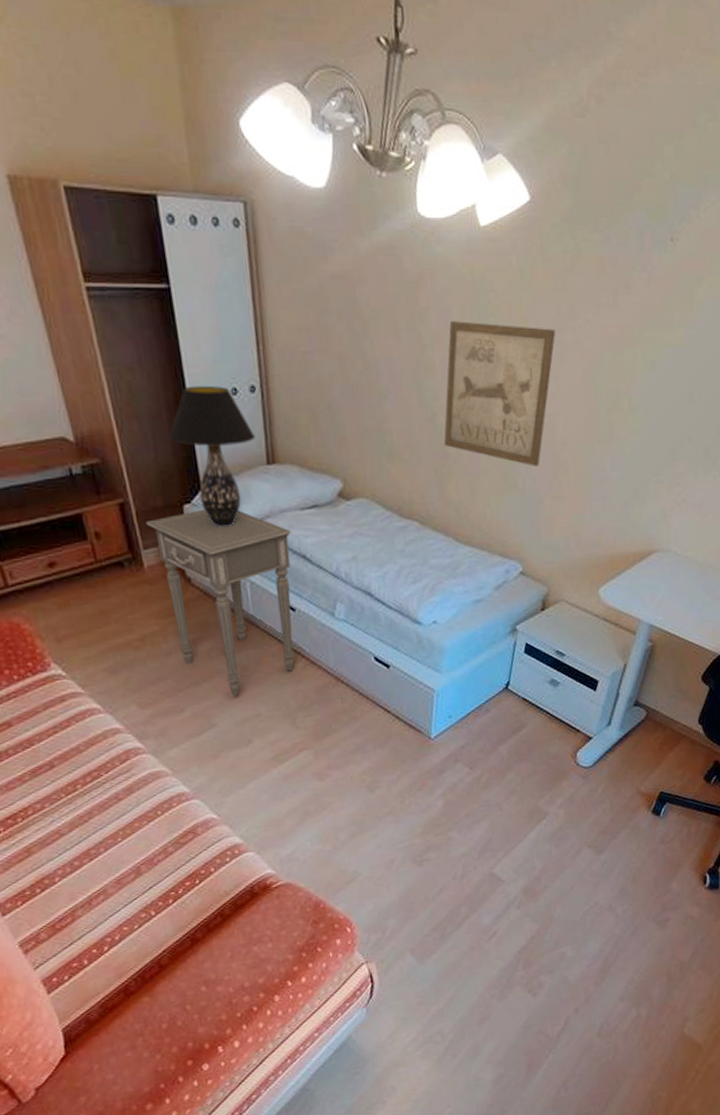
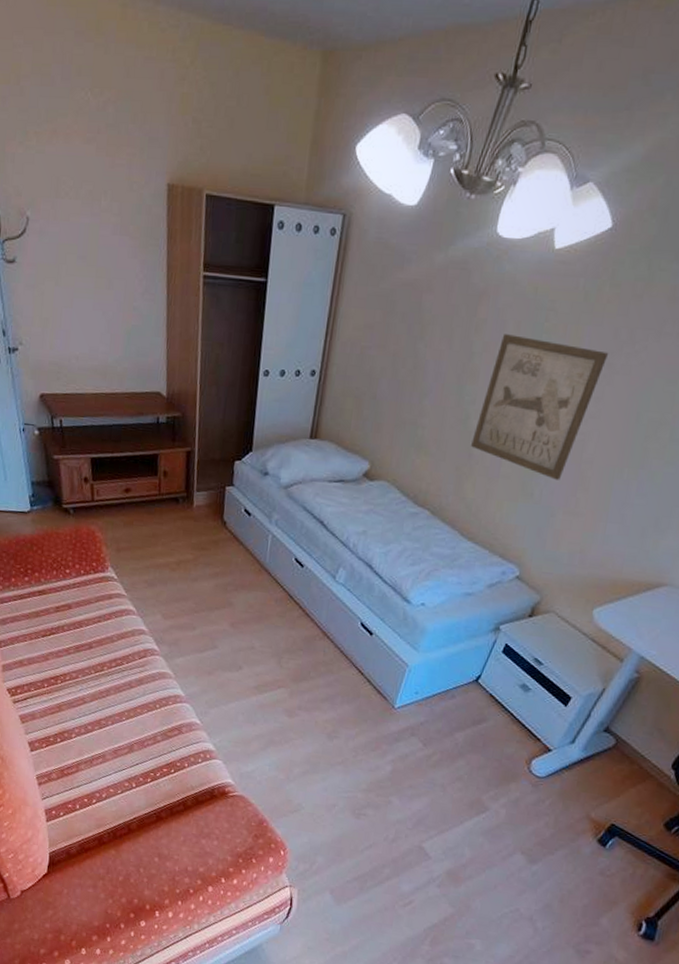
side table: present [145,509,295,696] -> none [203,467,316,627]
table lamp: present [168,385,255,527] -> none [237,364,306,485]

